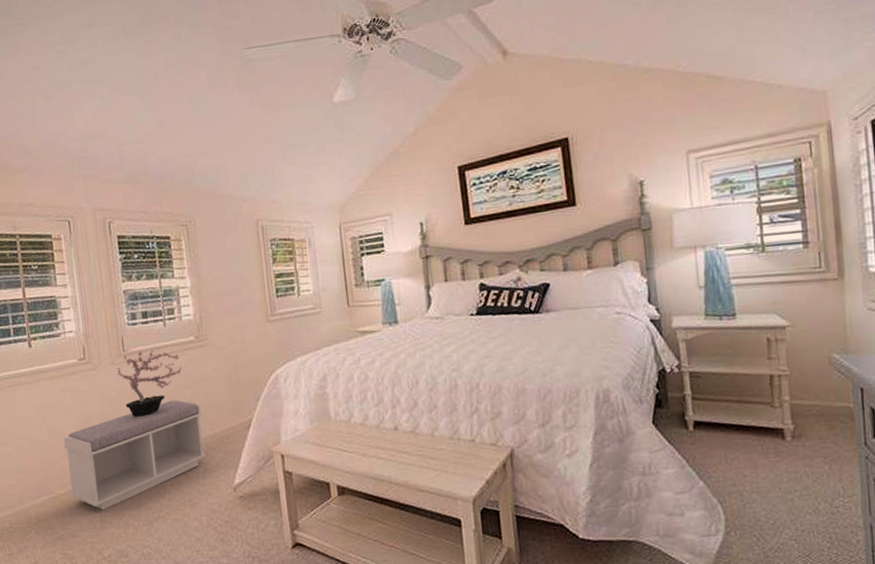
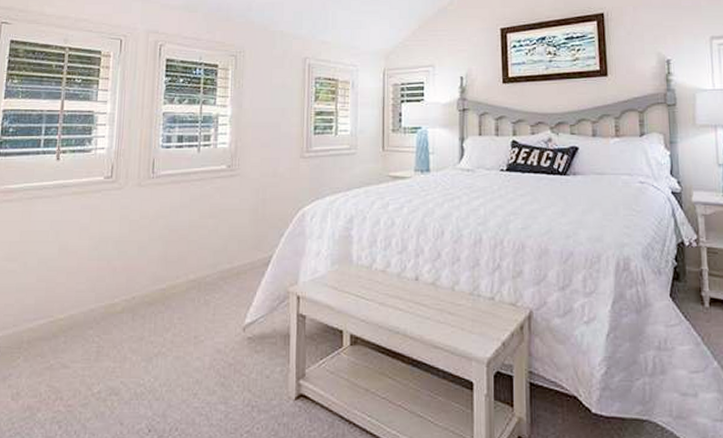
bench: present [63,400,206,510] -> none [69,228,222,341]
potted plant: present [117,350,182,417] -> none [142,175,208,243]

